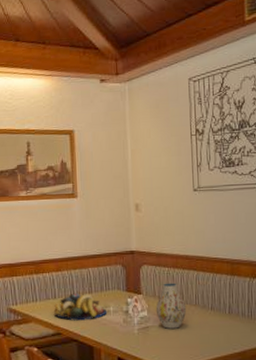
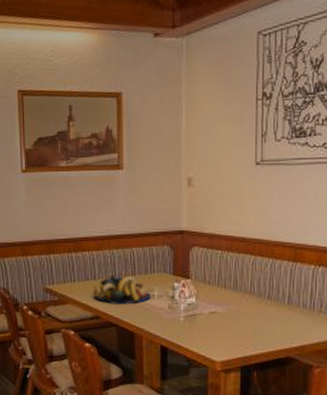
vase: present [155,283,187,329] -> none [205,267,240,318]

